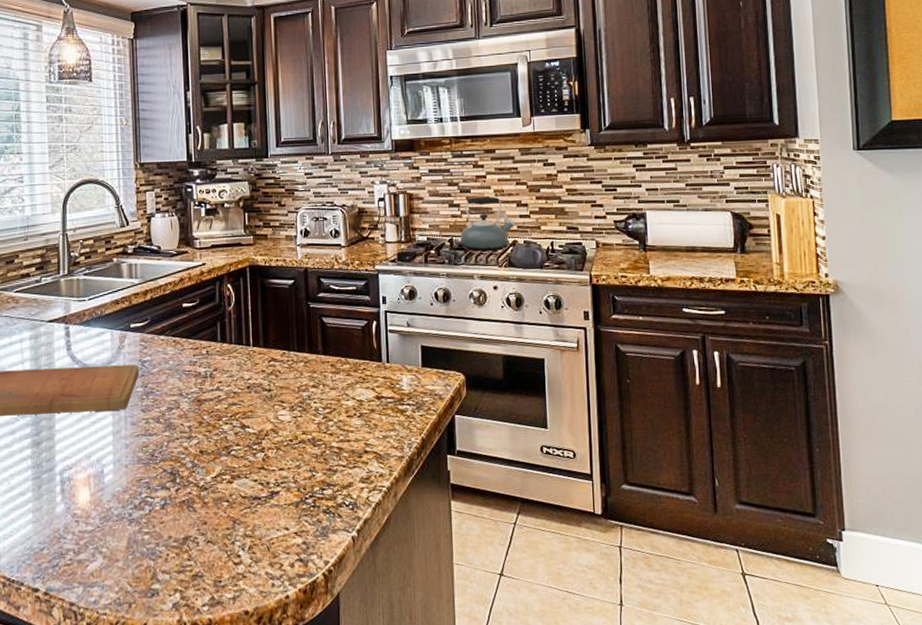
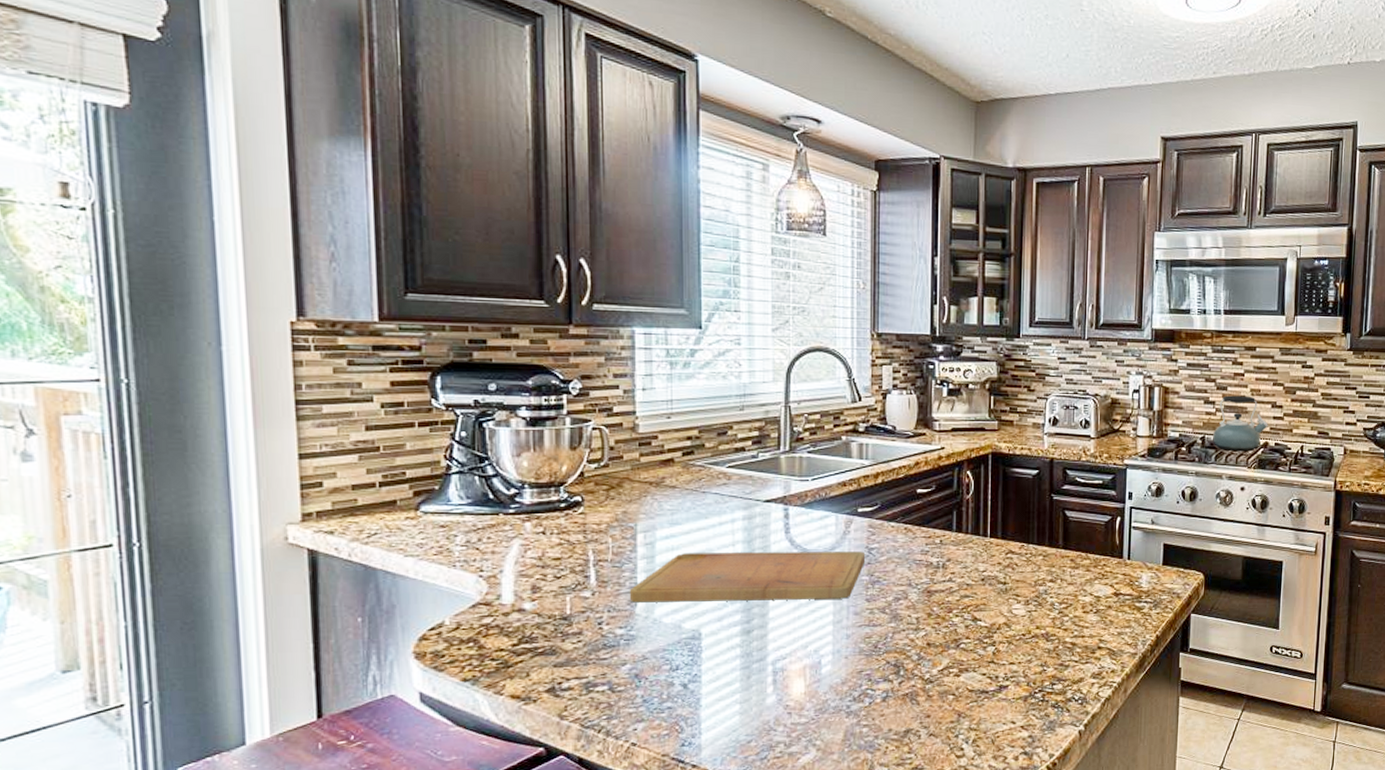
teapot: present [510,240,547,269] -> none [1259,442,1296,472]

